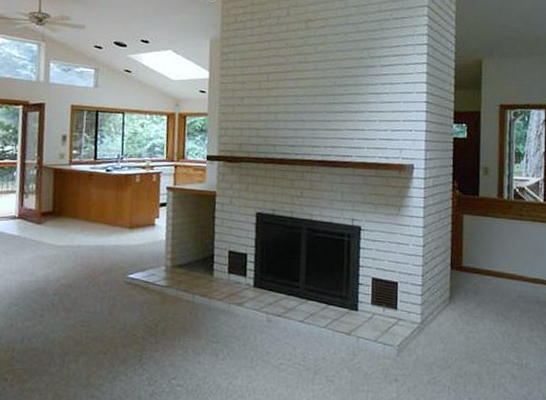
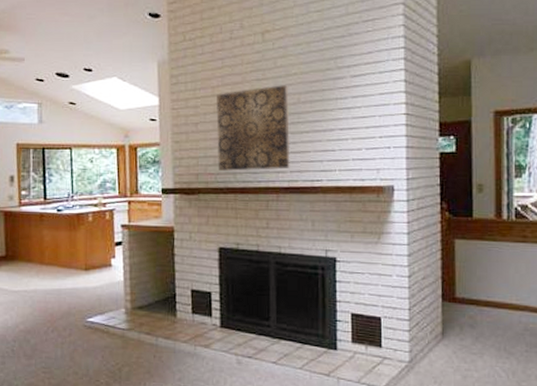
wall art: none [259,69,326,144] -> present [215,85,290,171]

